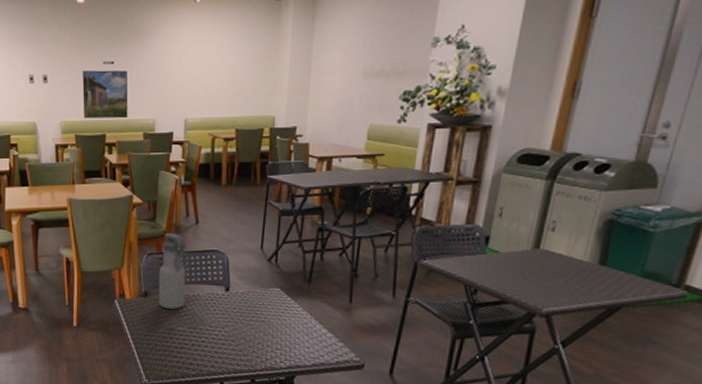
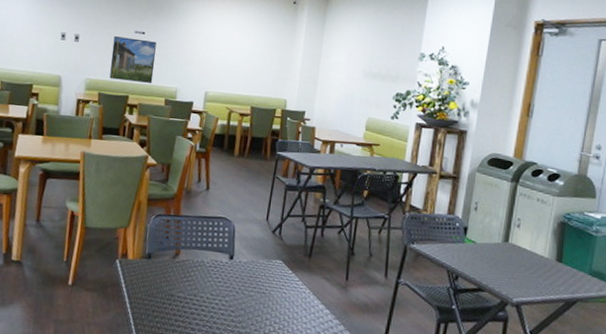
water bottle: present [158,233,188,309] -> none [162,196,196,274]

